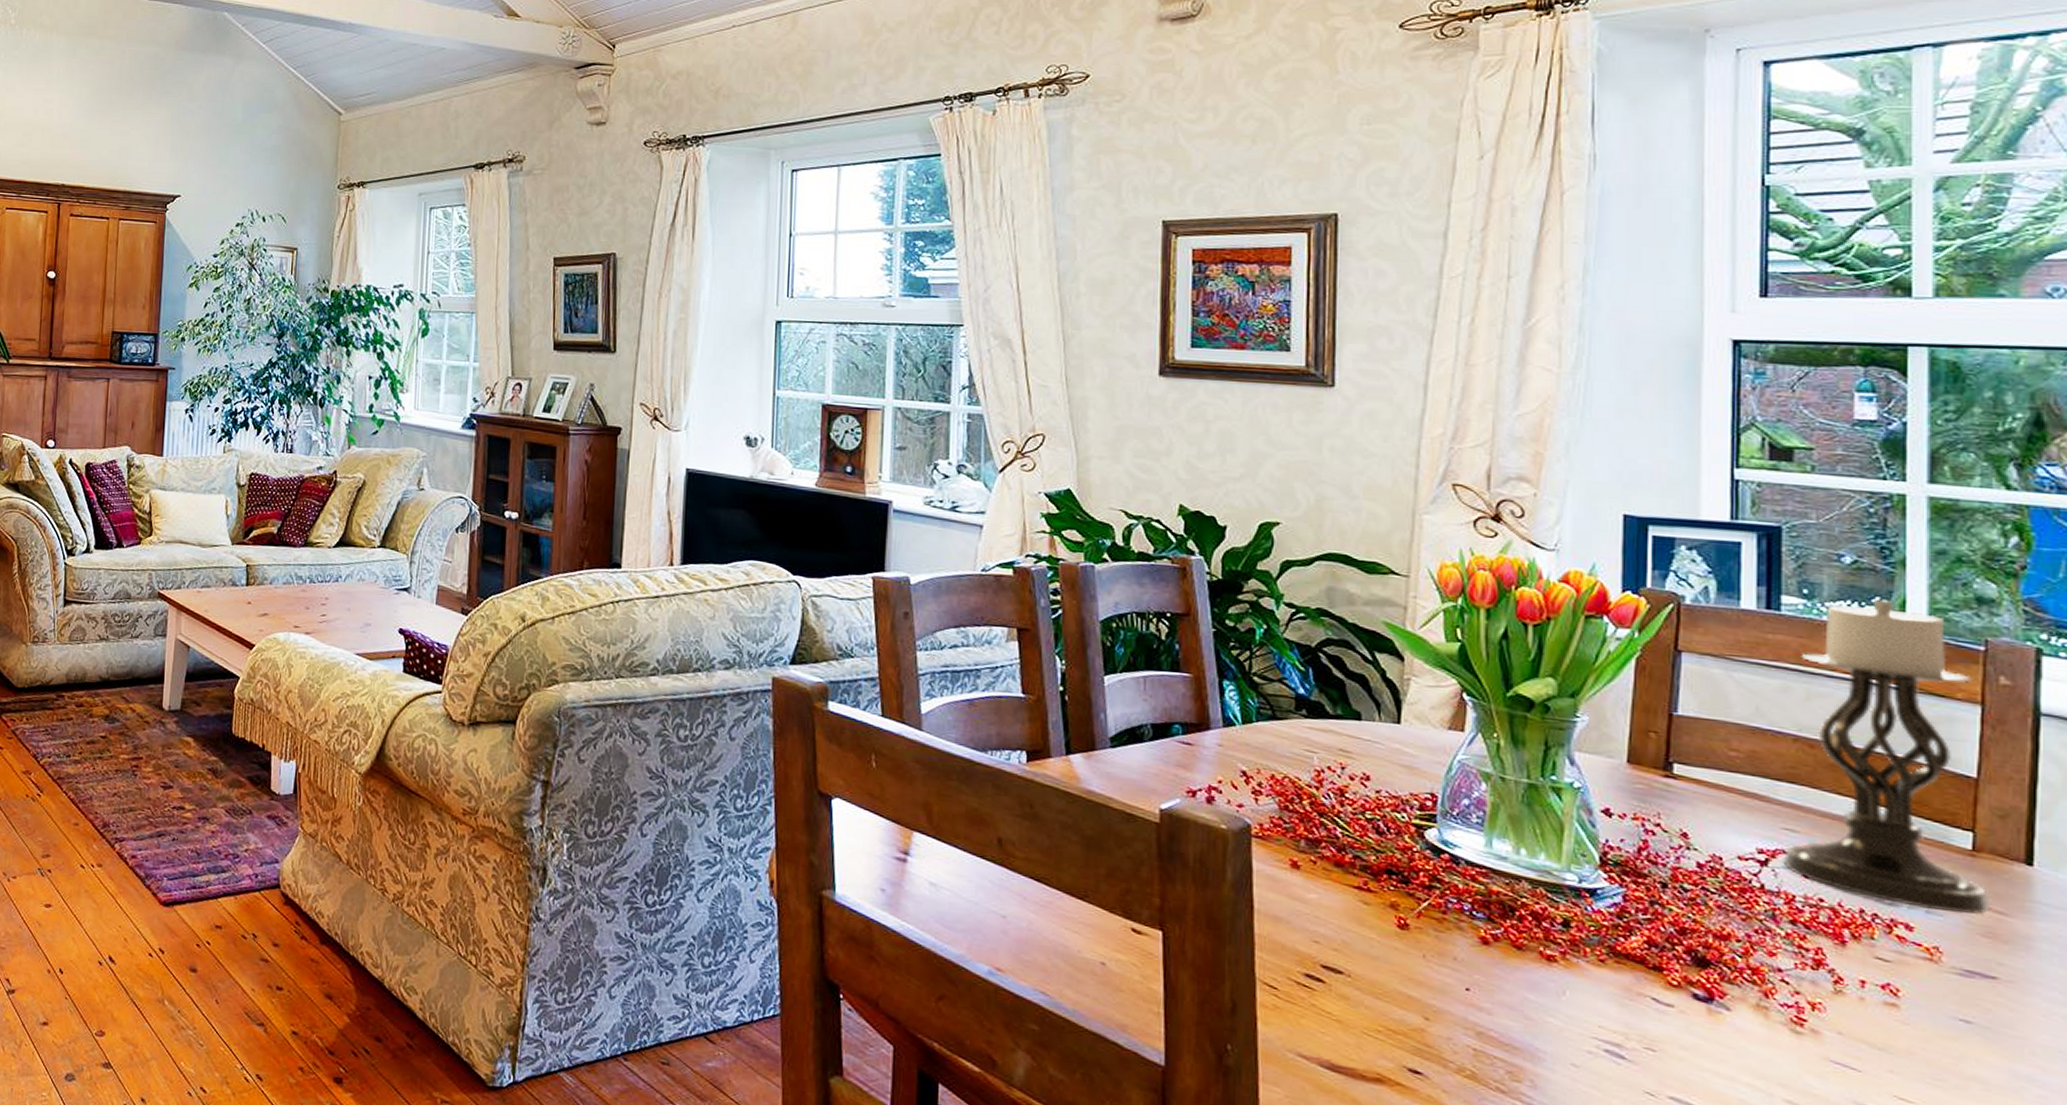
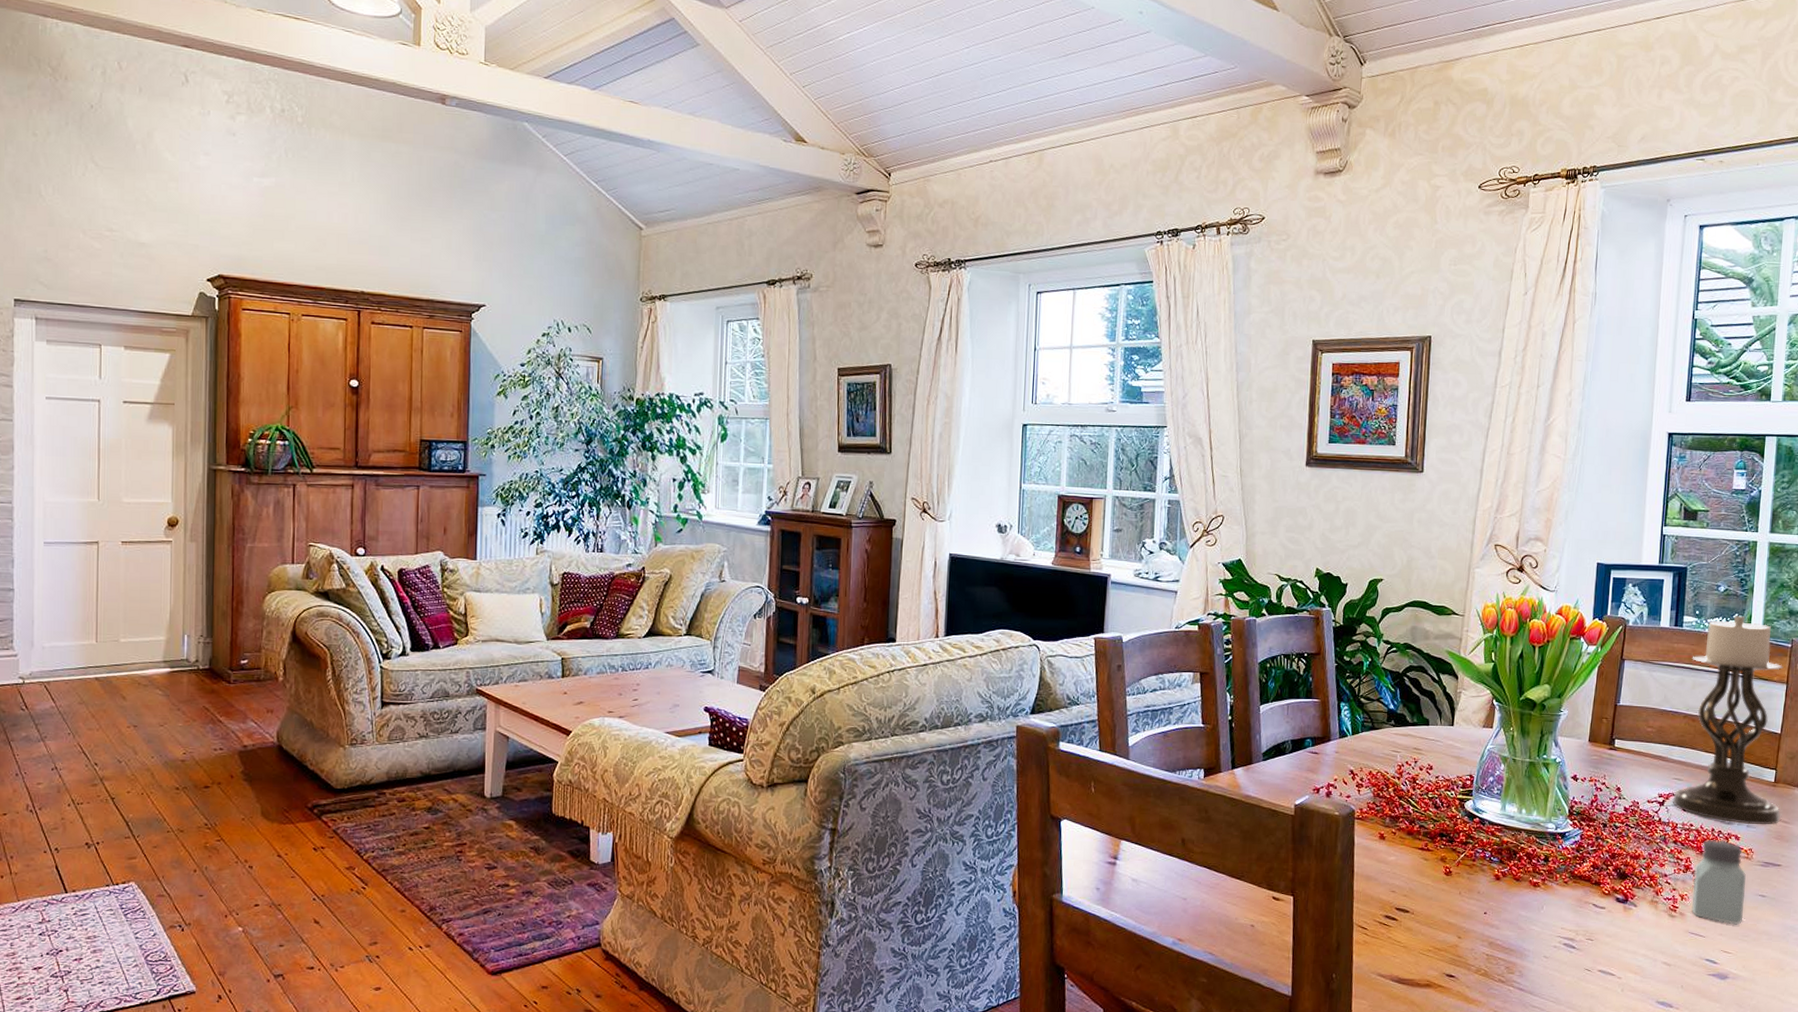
saltshaker: none [1832,924,1931,1061] -> present [1691,840,1746,925]

